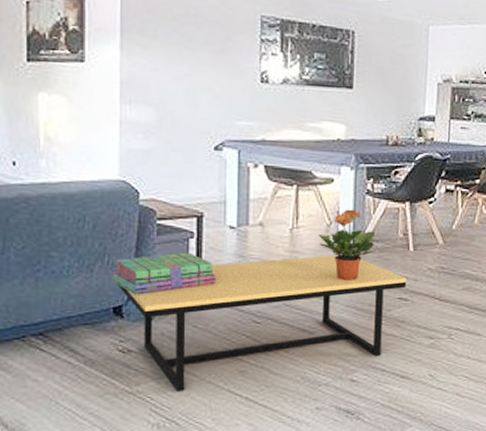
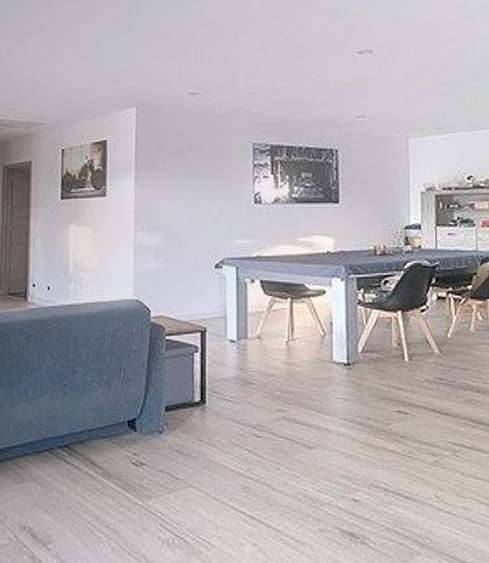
stack of books: present [111,252,217,295] -> none [126,366,220,408]
coffee table: present [117,255,407,391] -> none [131,367,404,507]
potted plant: present [318,209,375,280] -> none [313,320,369,393]

